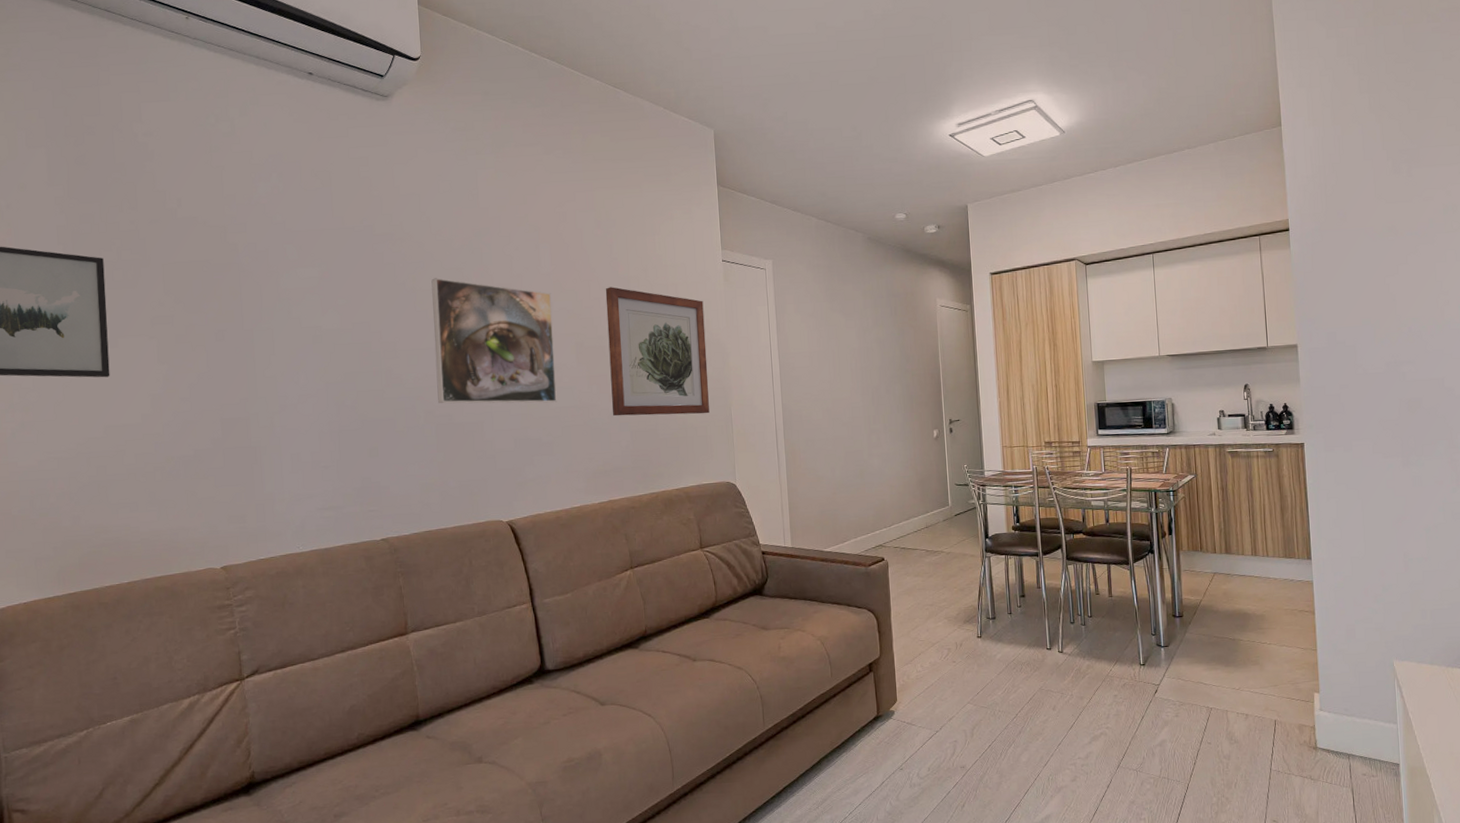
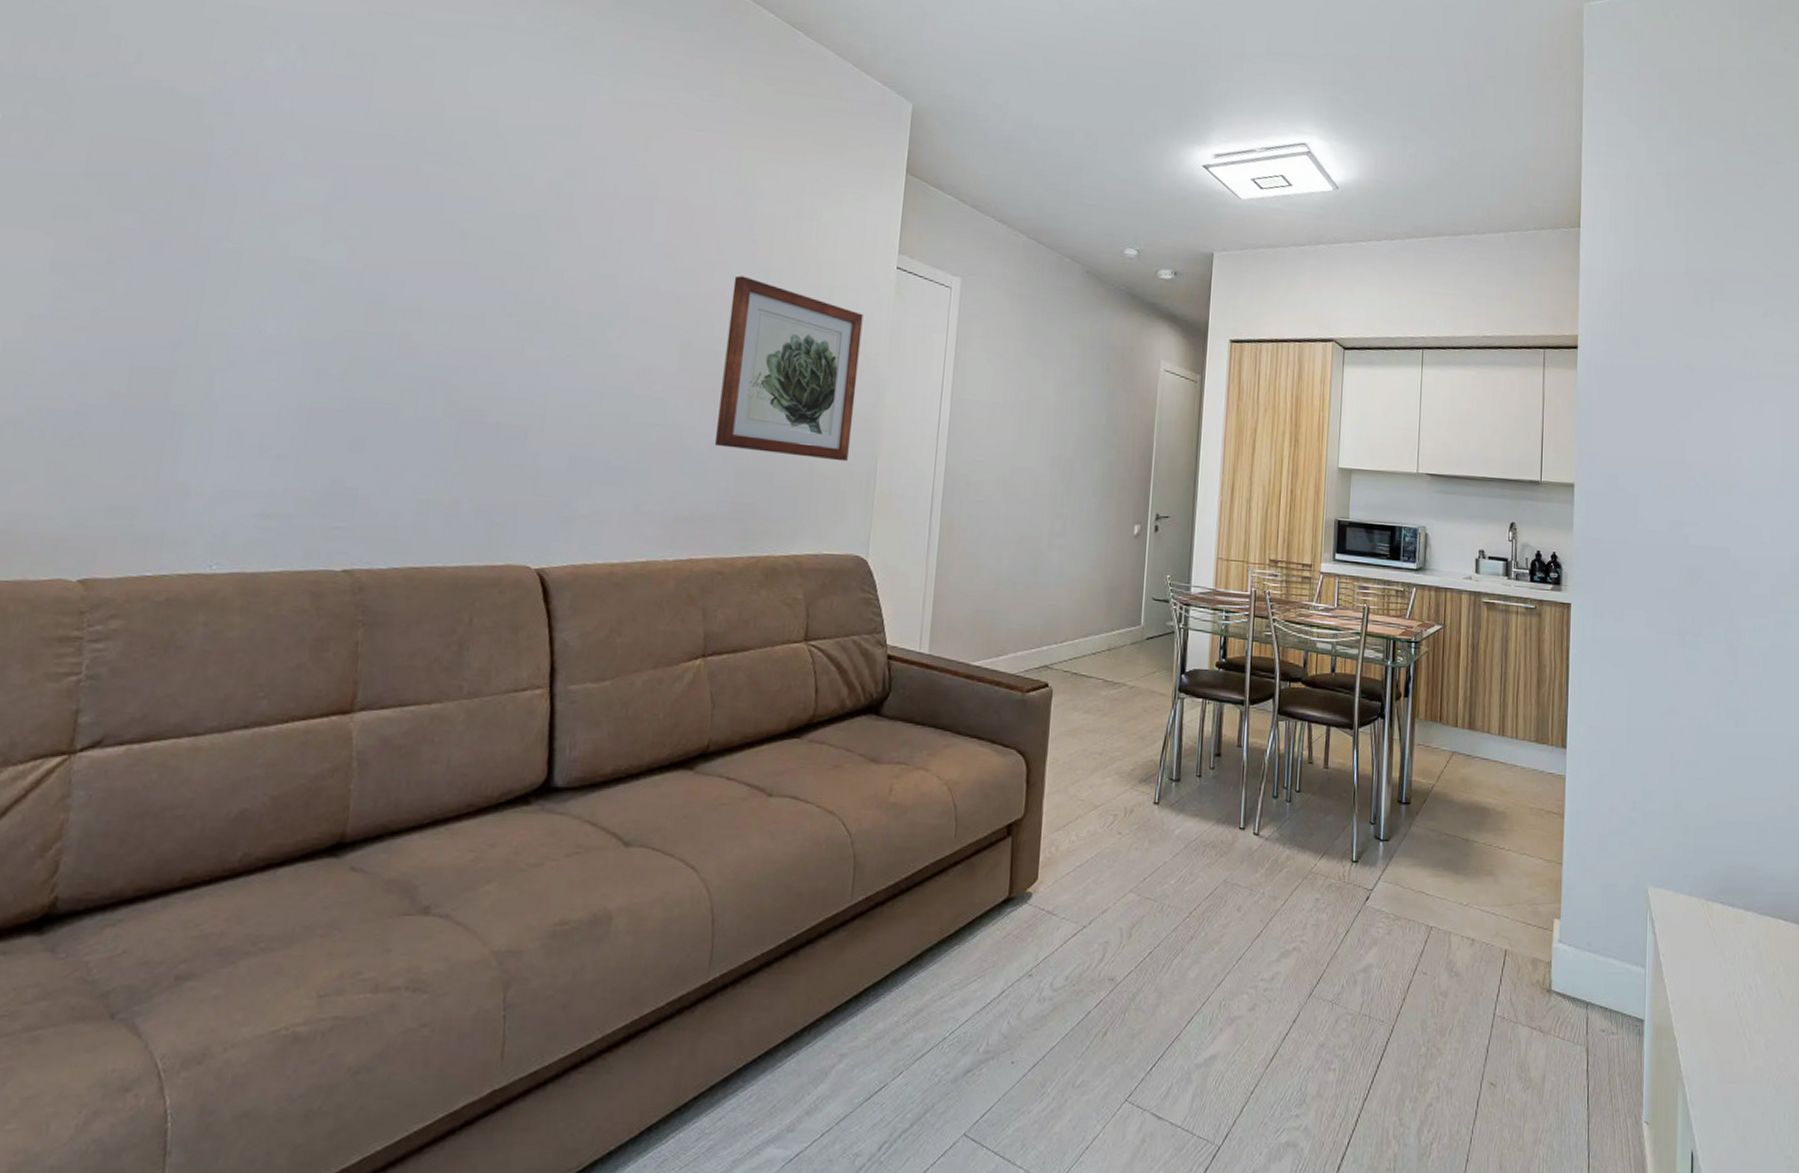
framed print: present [431,278,557,404] -> none [468,223,659,416]

